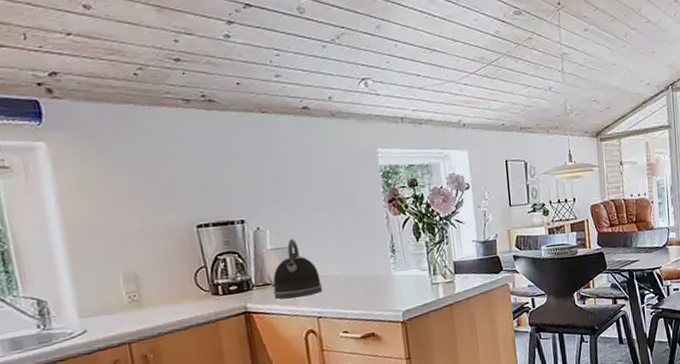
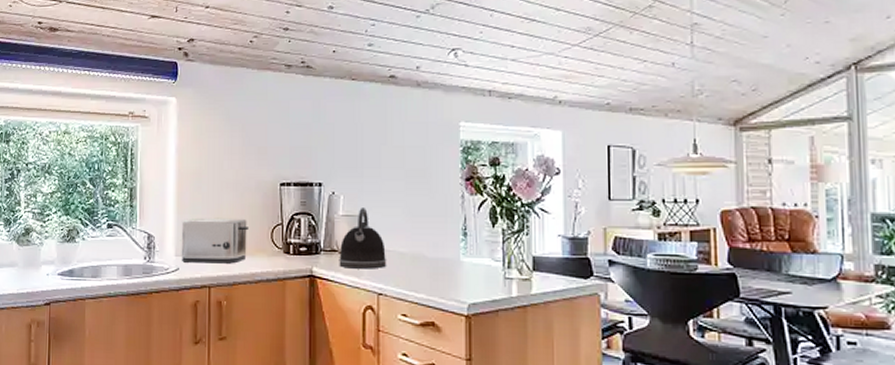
toaster: none [80,266,169,323] -> present [181,218,249,264]

